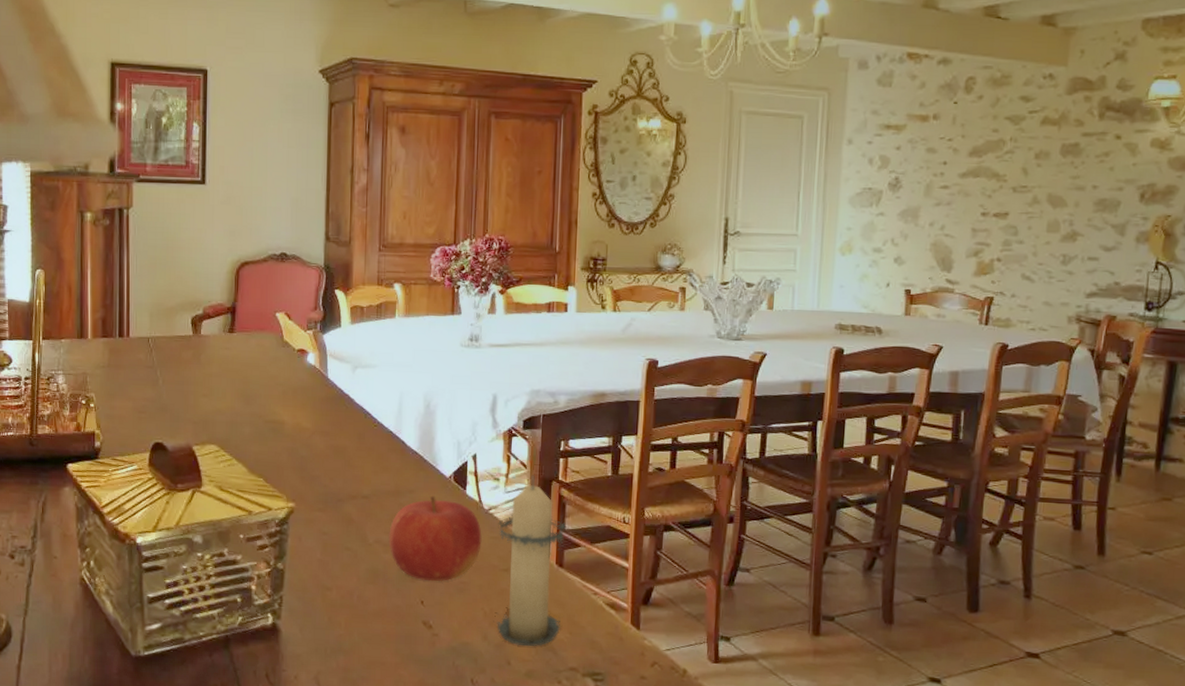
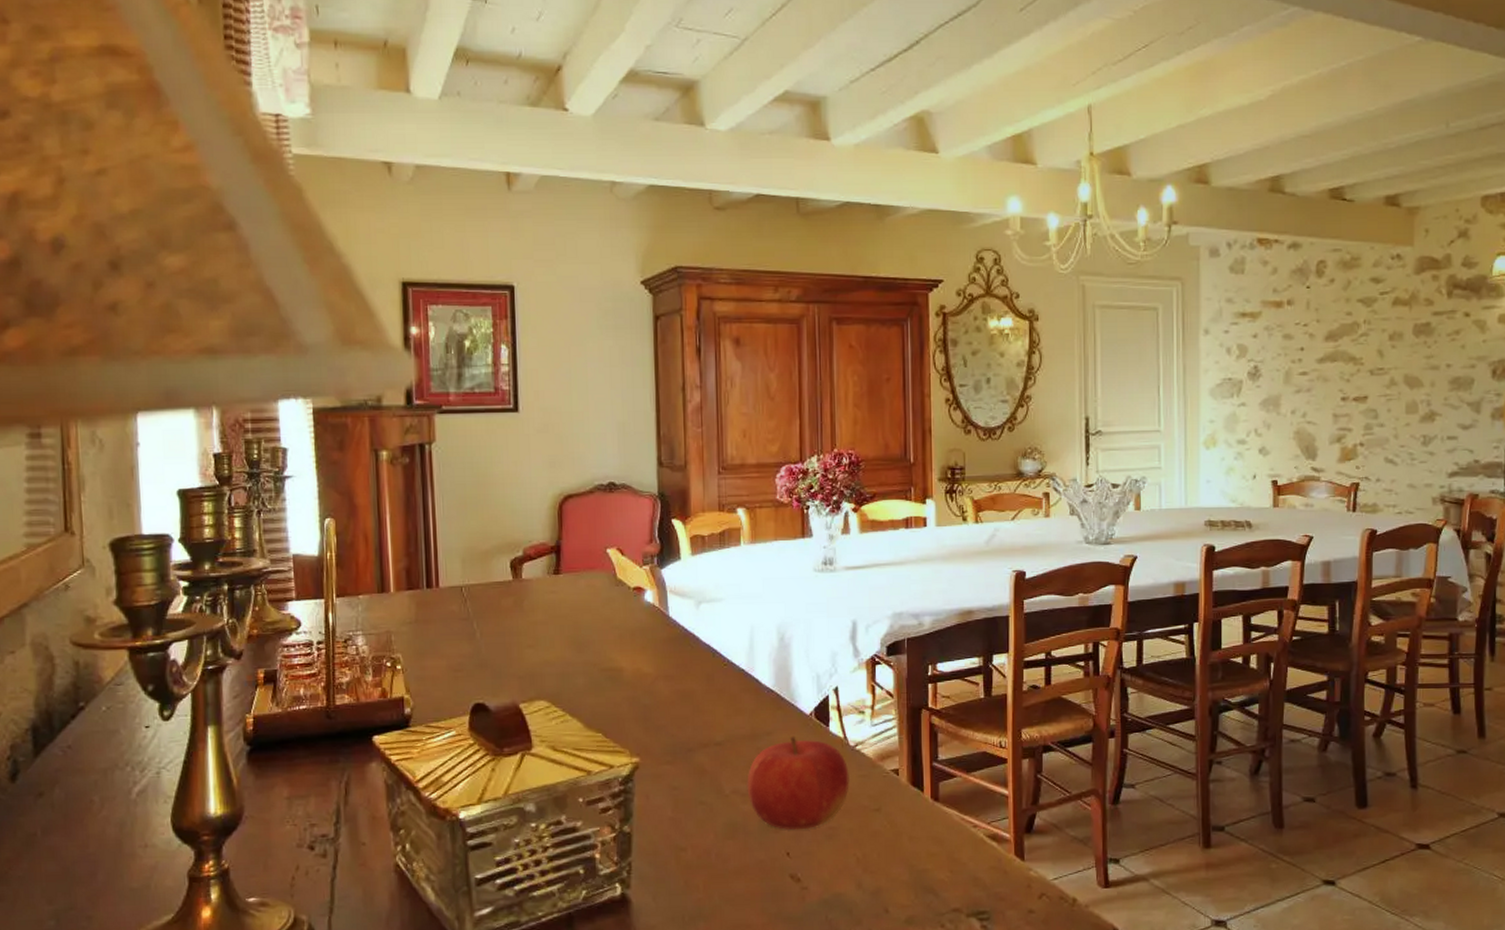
candle: present [497,475,567,647] -> none [866,704,941,891]

